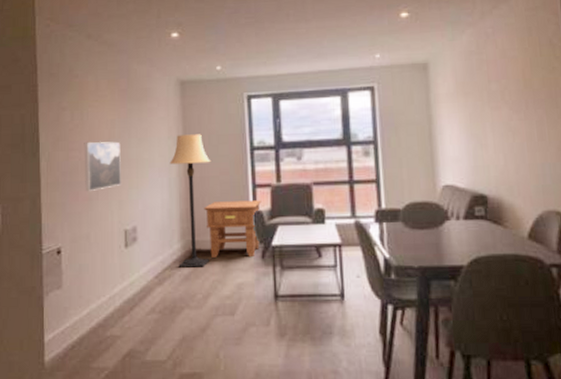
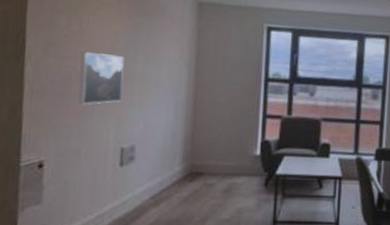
lamp: present [170,134,211,268] -> none [177,57,223,191]
side table: present [204,200,262,257] -> none [210,128,271,183]

